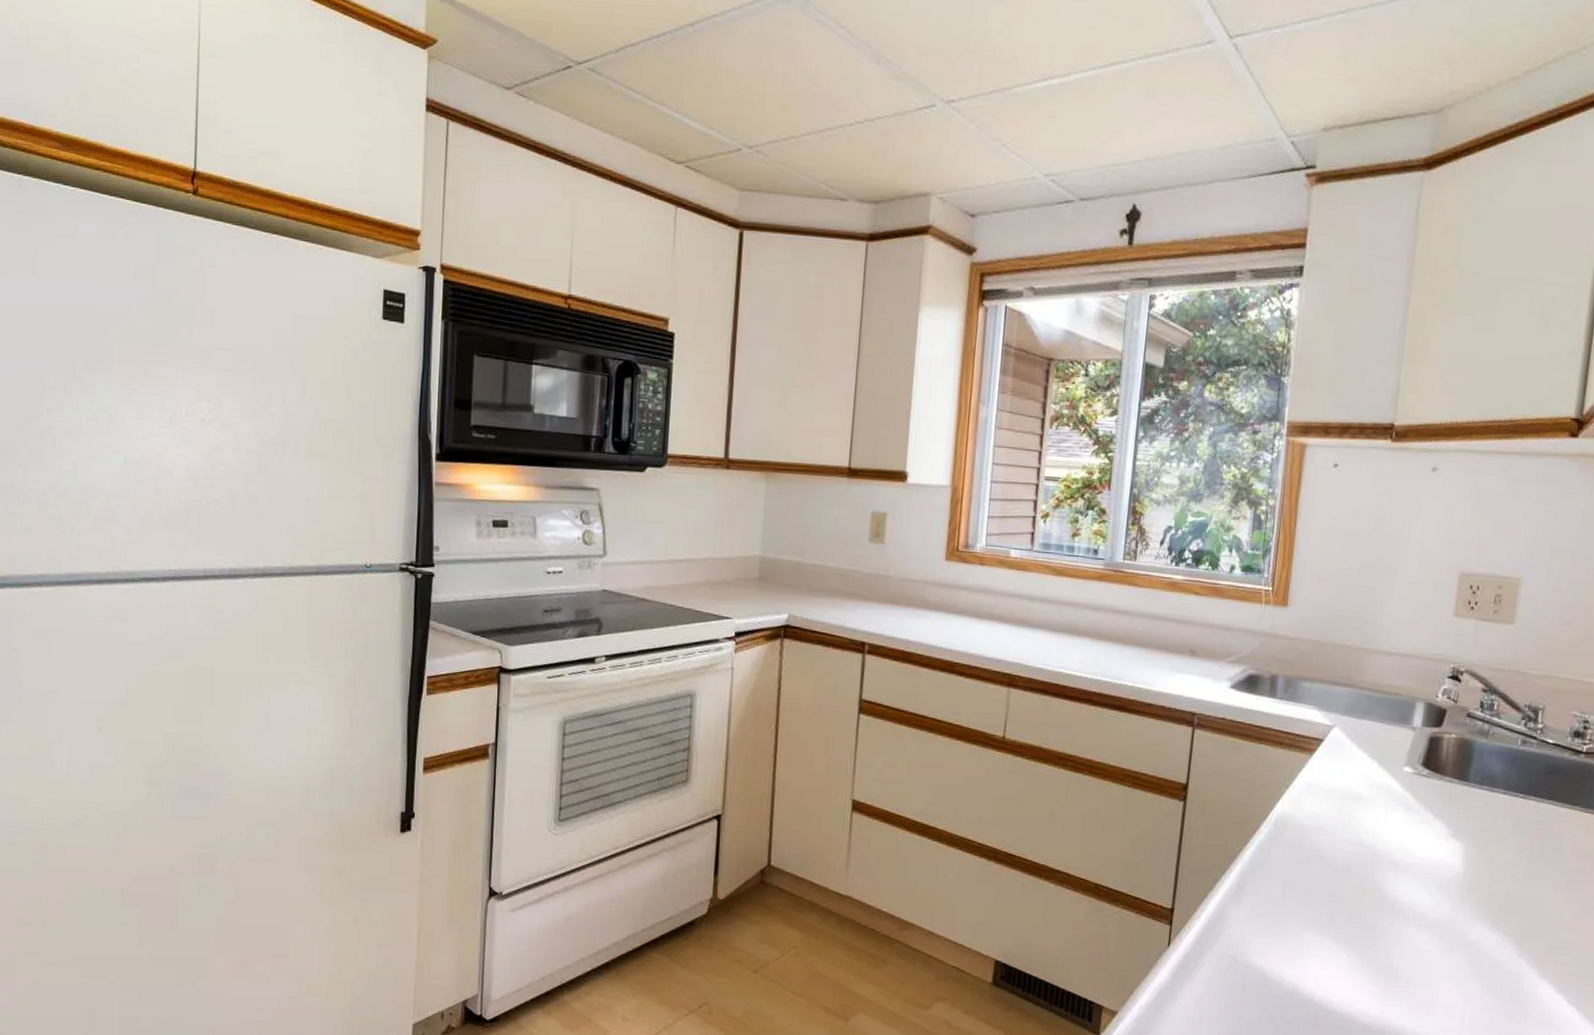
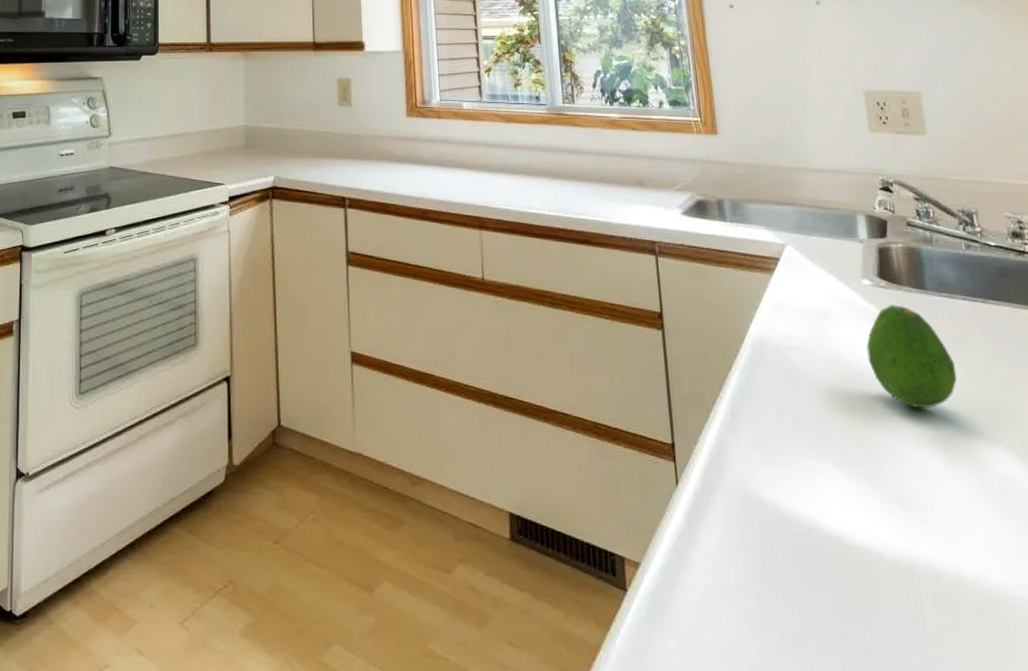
fruit: none [1390,793,1478,894] -> present [866,305,958,409]

